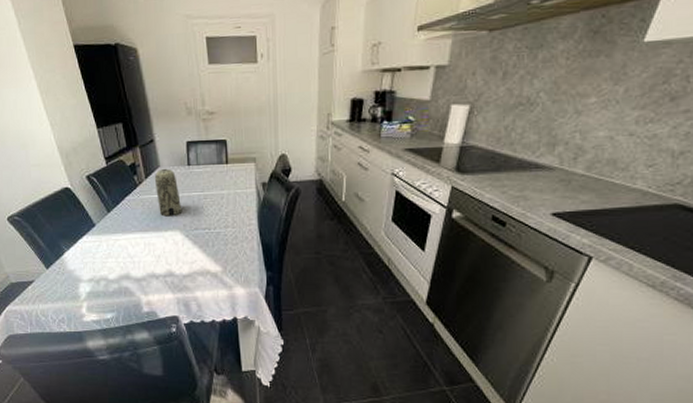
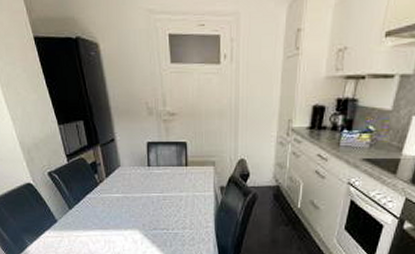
toy elephant: present [154,168,181,217] -> none [114,168,141,216]

